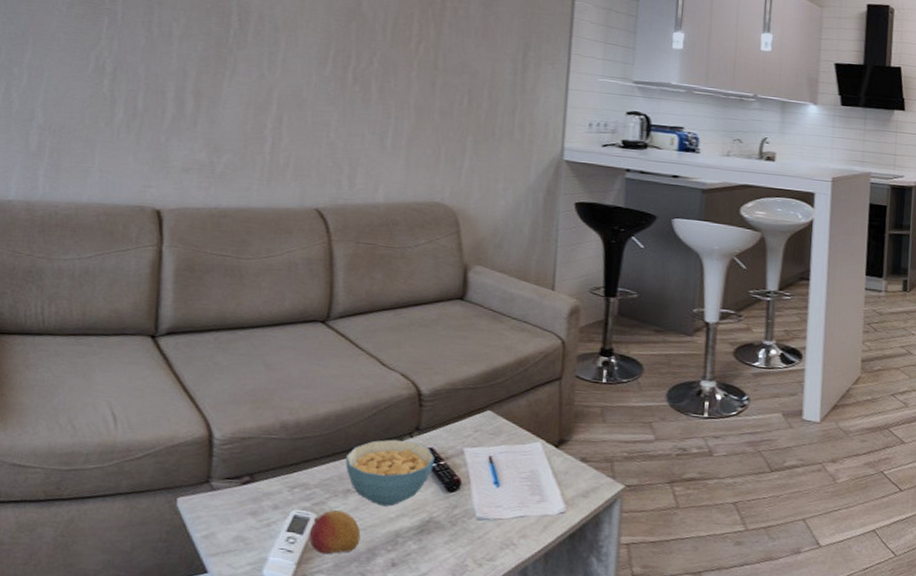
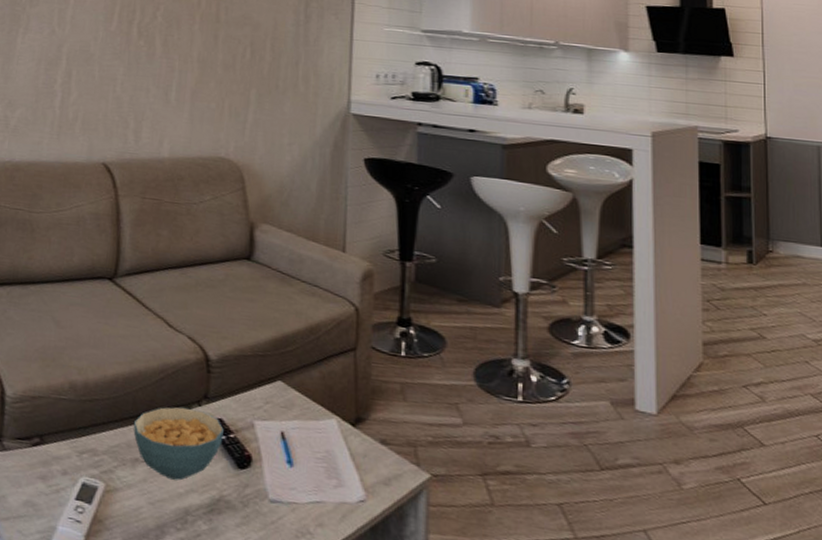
fruit: present [309,510,361,555] -> none [98,480,150,529]

